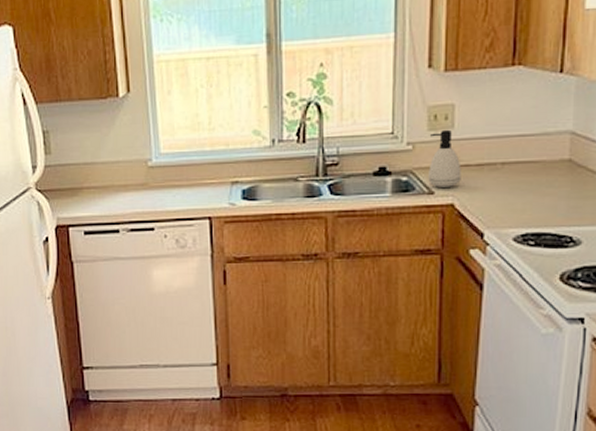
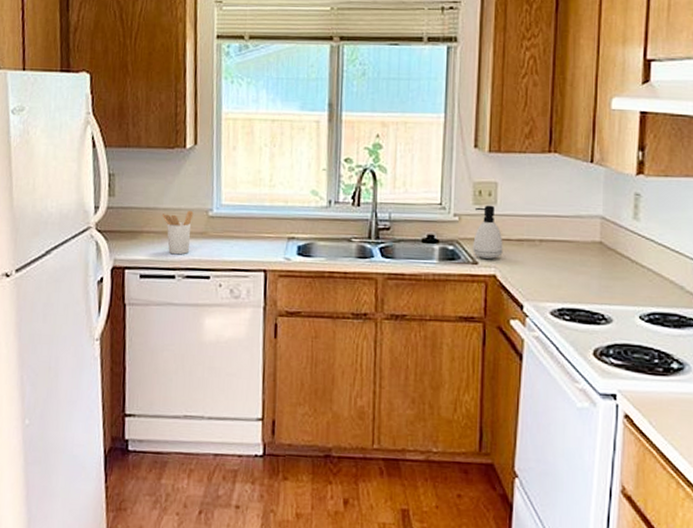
utensil holder: none [101,161,133,209] -> present [163,210,194,255]

